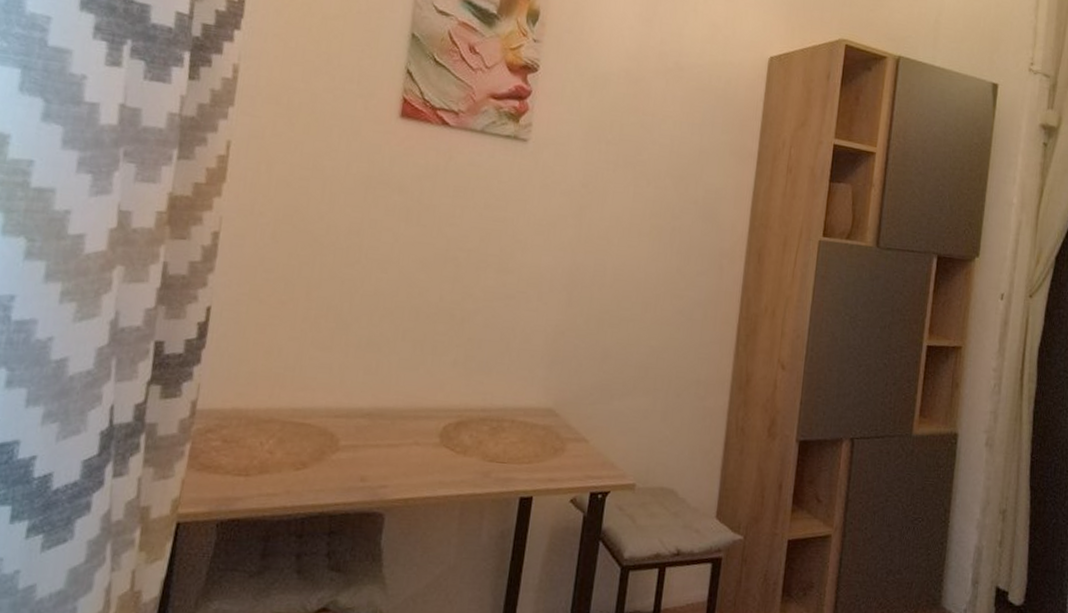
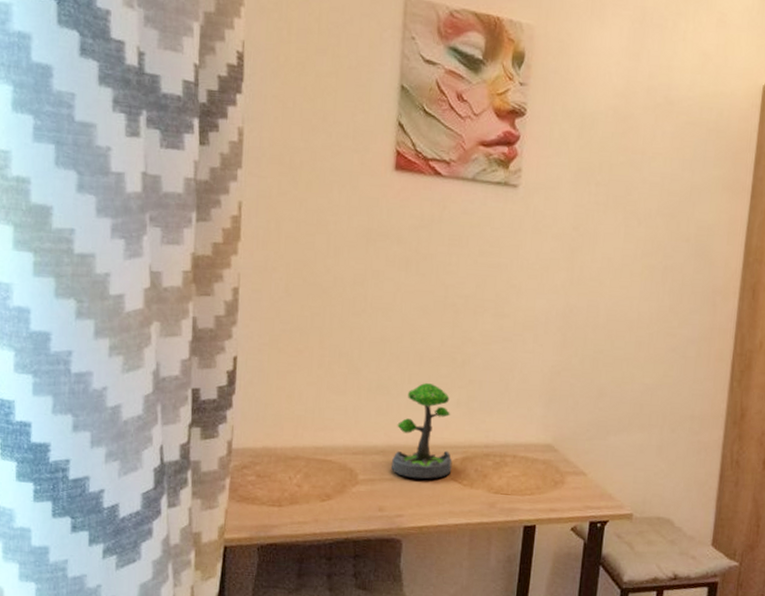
plant: none [378,340,447,446] -> present [391,382,453,480]

